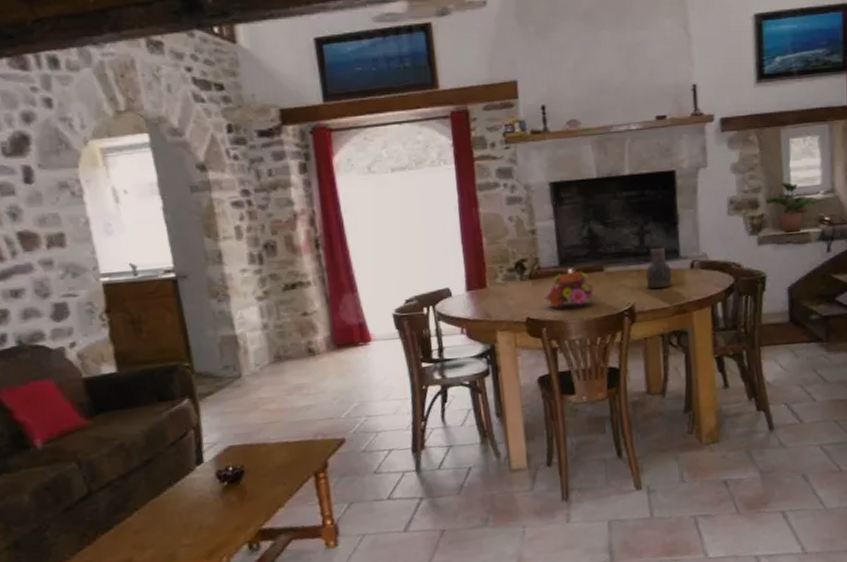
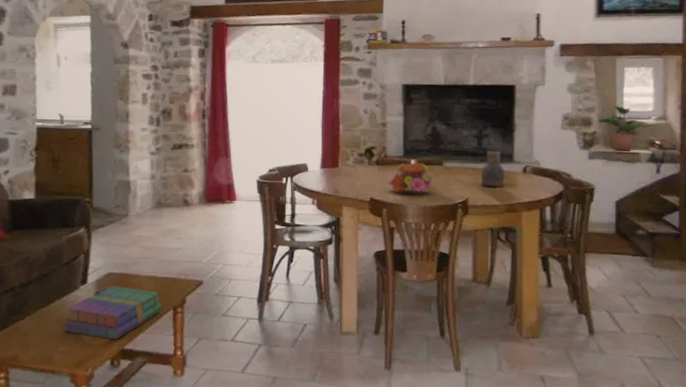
books: none [181,458,301,522] -> present [63,286,162,340]

